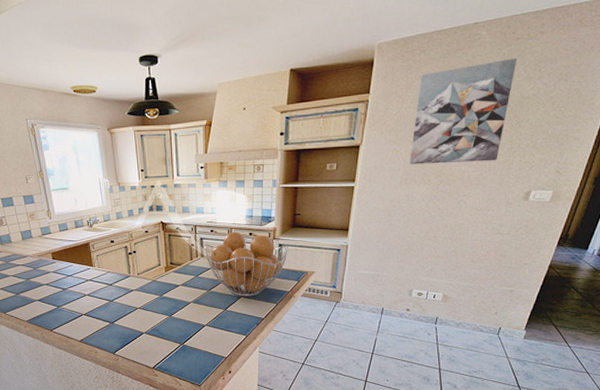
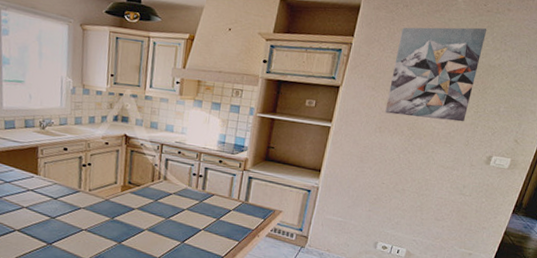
fruit basket: present [204,231,288,297] -> none [168,156,258,231]

